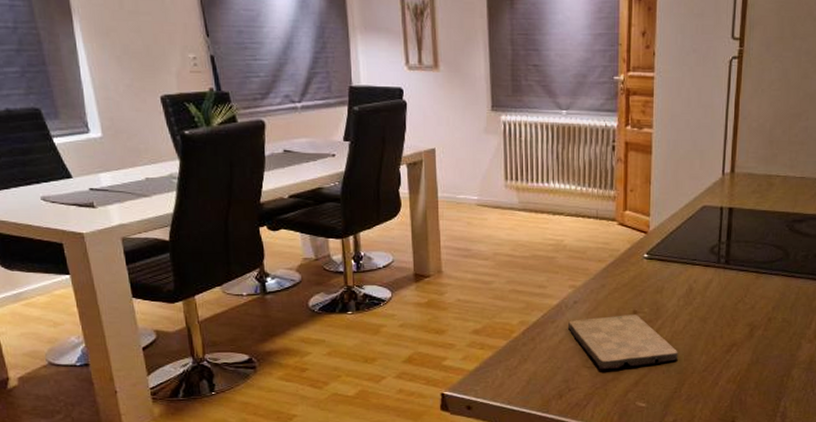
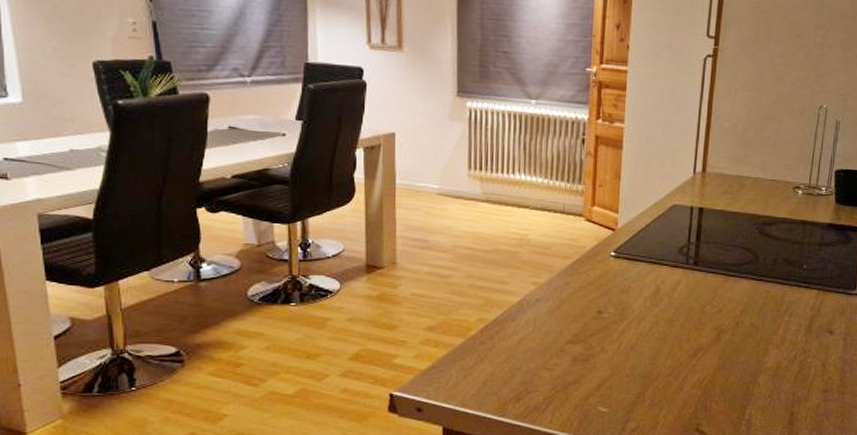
cutting board: present [567,315,678,370] -> none [528,315,643,372]

